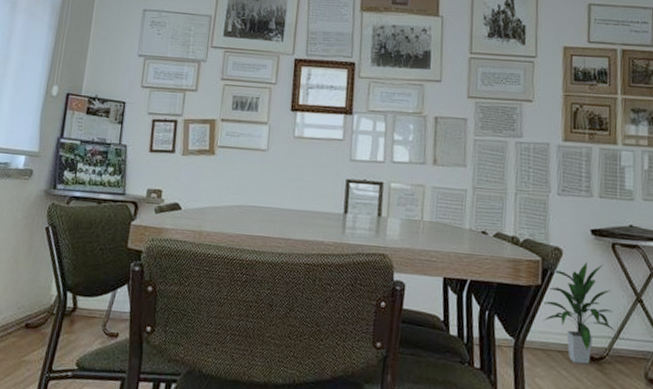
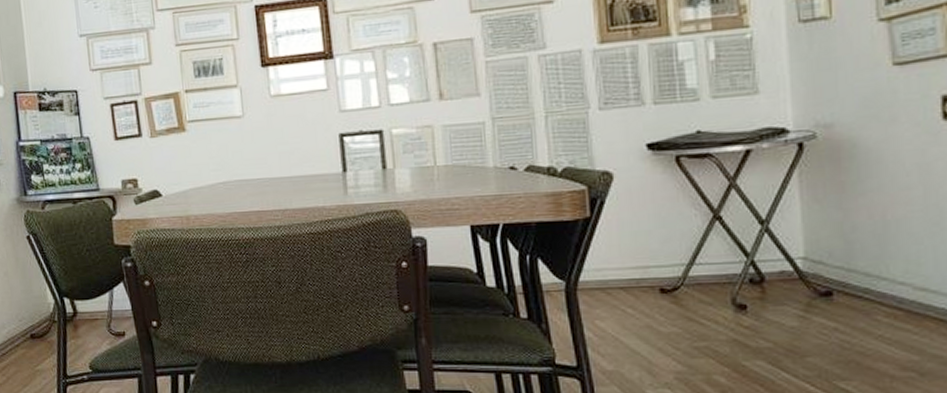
indoor plant: present [543,262,615,365] -> none [595,182,689,299]

